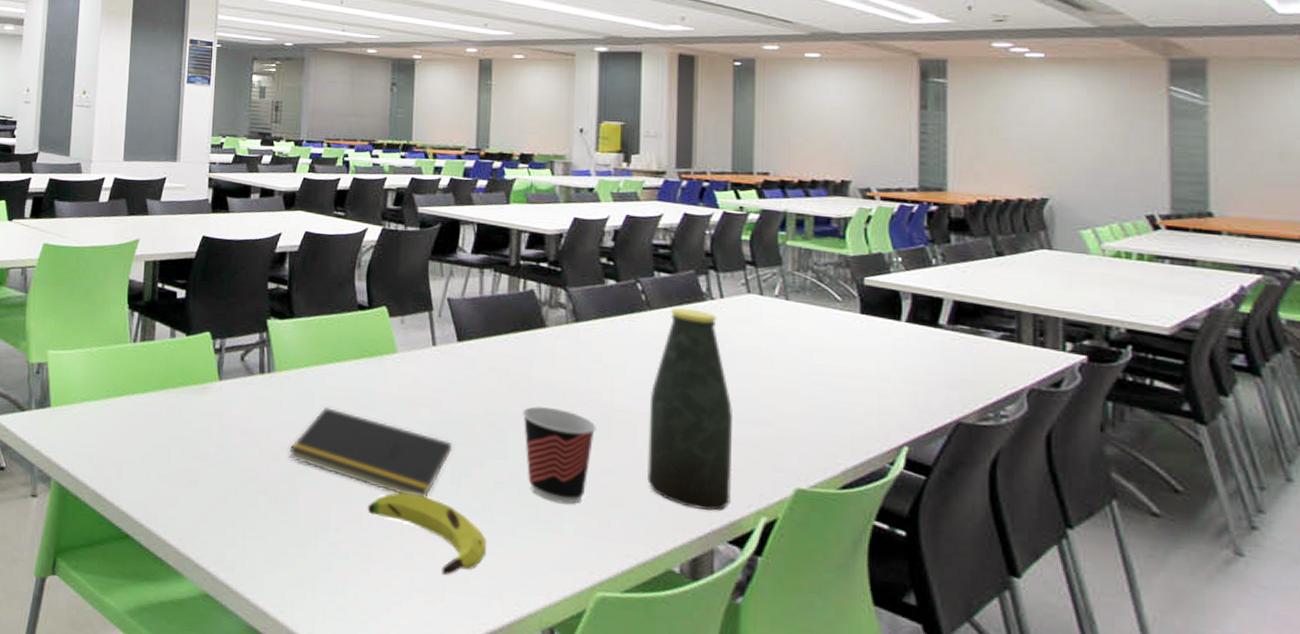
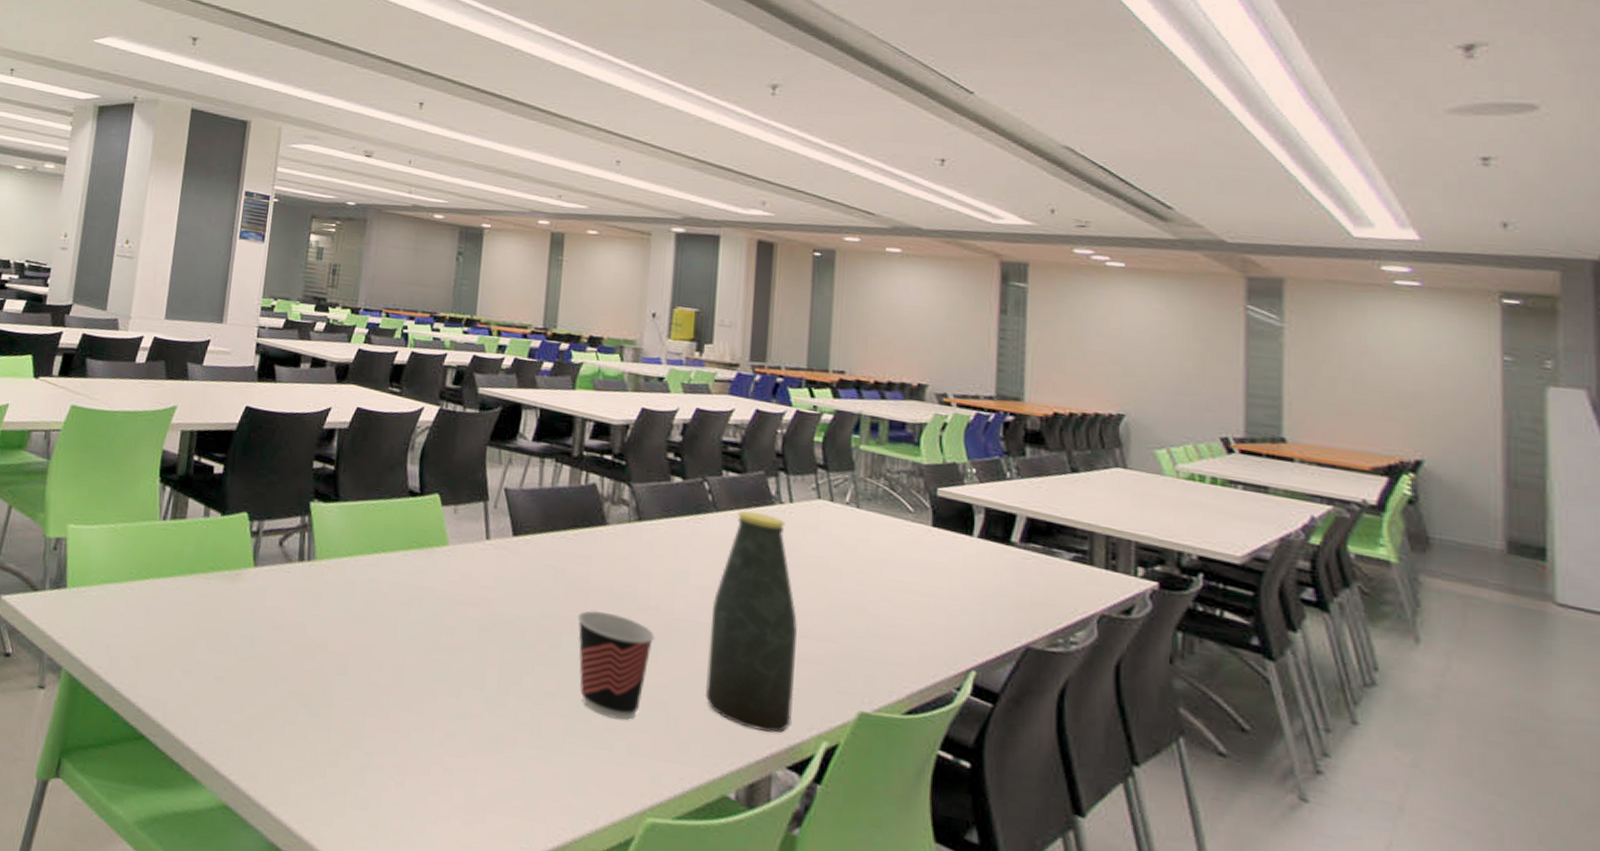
notepad: present [288,406,453,498] -> none [325,601,502,707]
banana: present [367,492,487,576] -> none [406,698,533,794]

